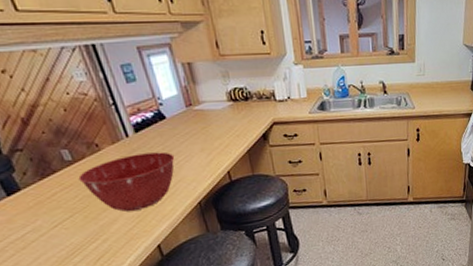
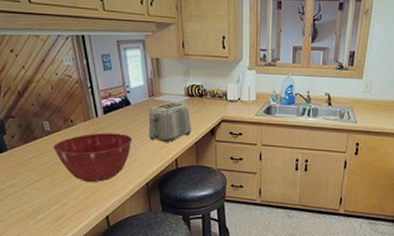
toaster: none [188,109,241,156] -> present [148,102,191,143]

